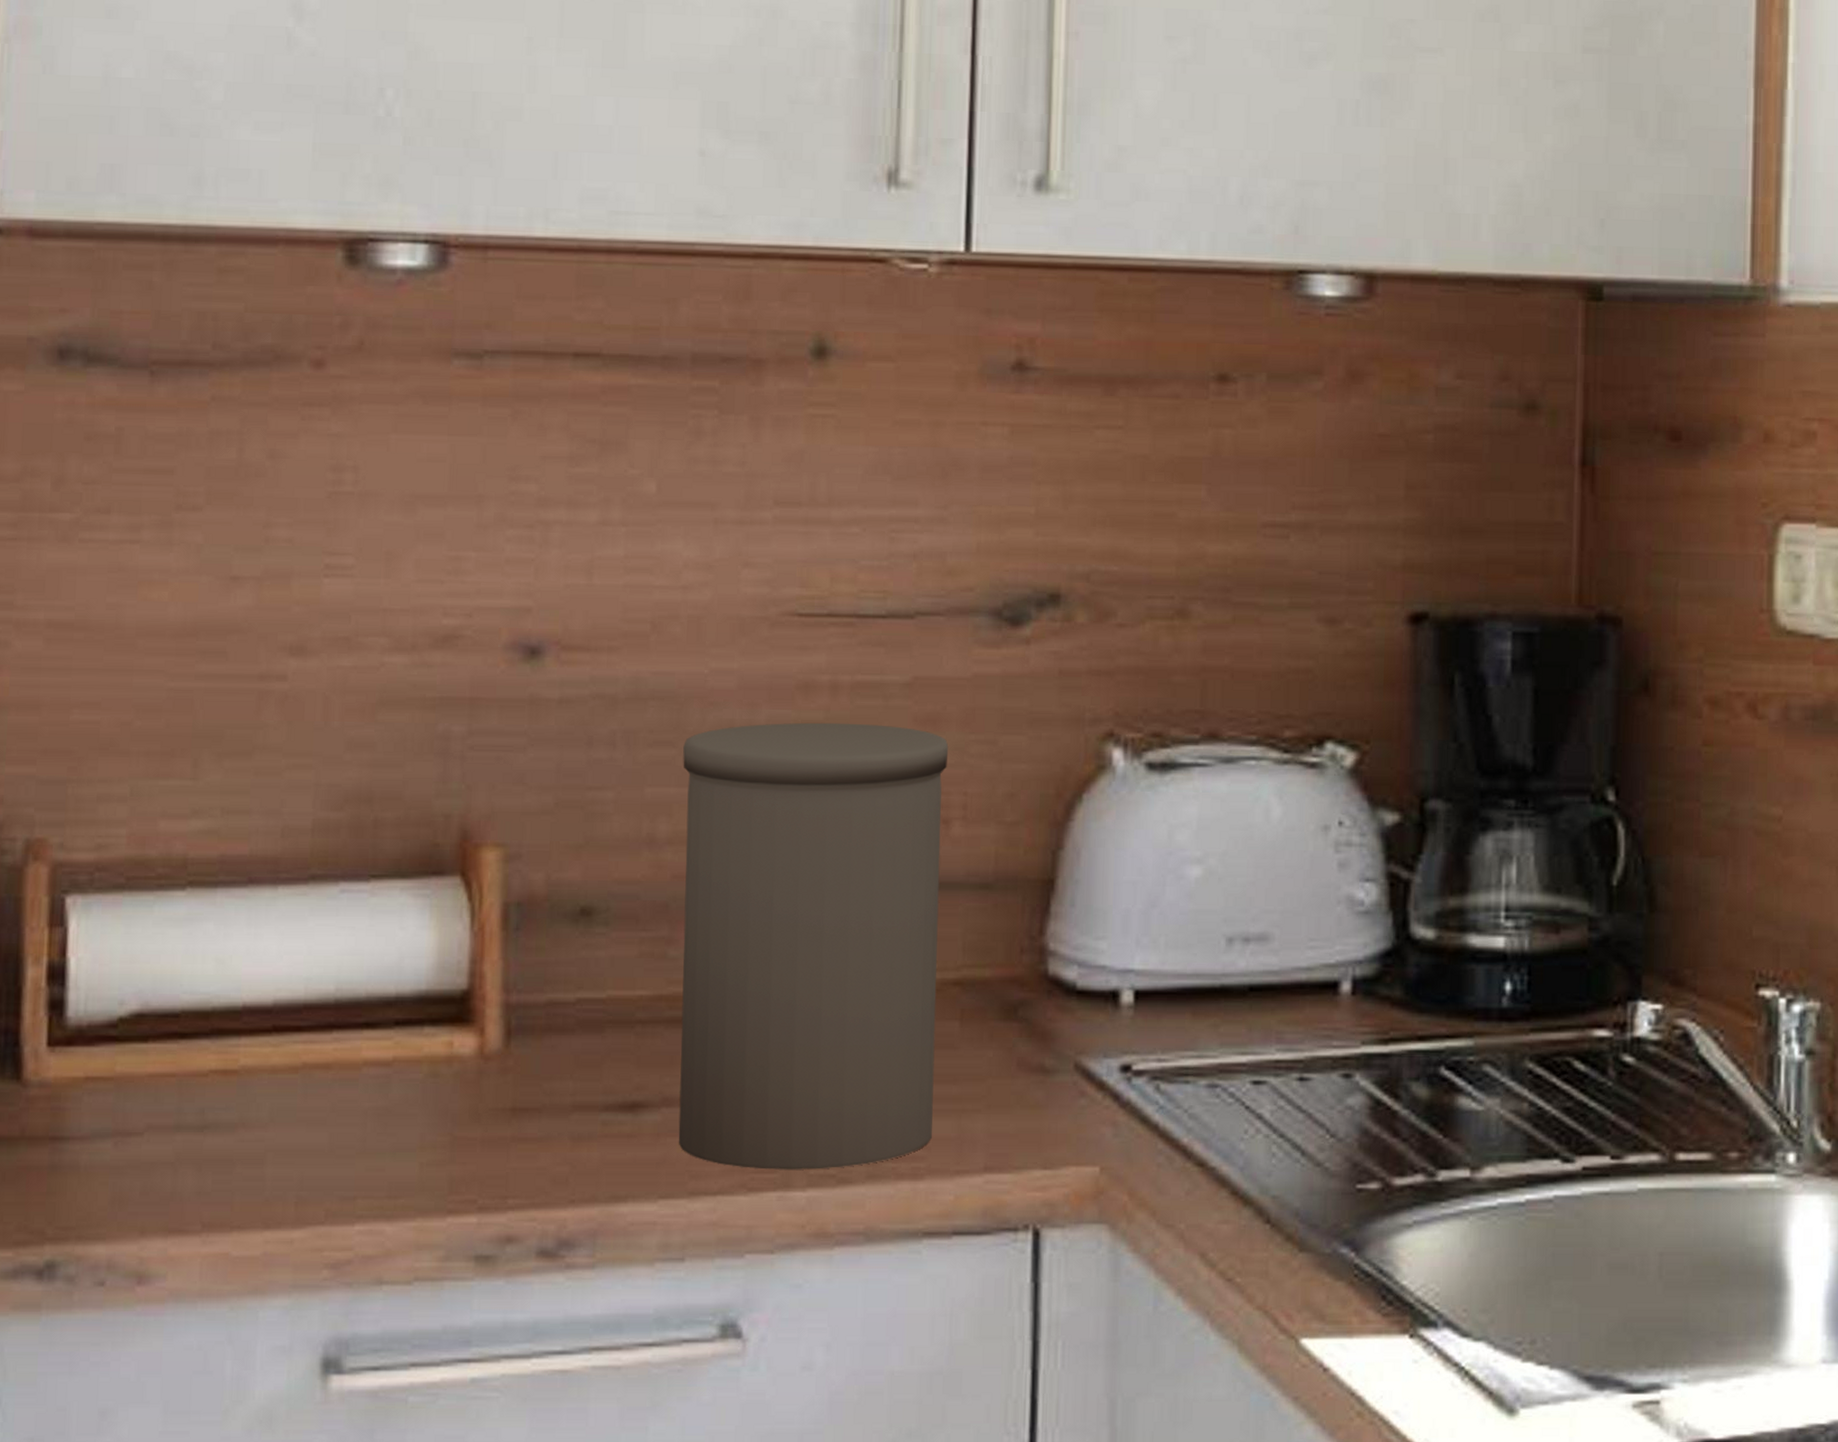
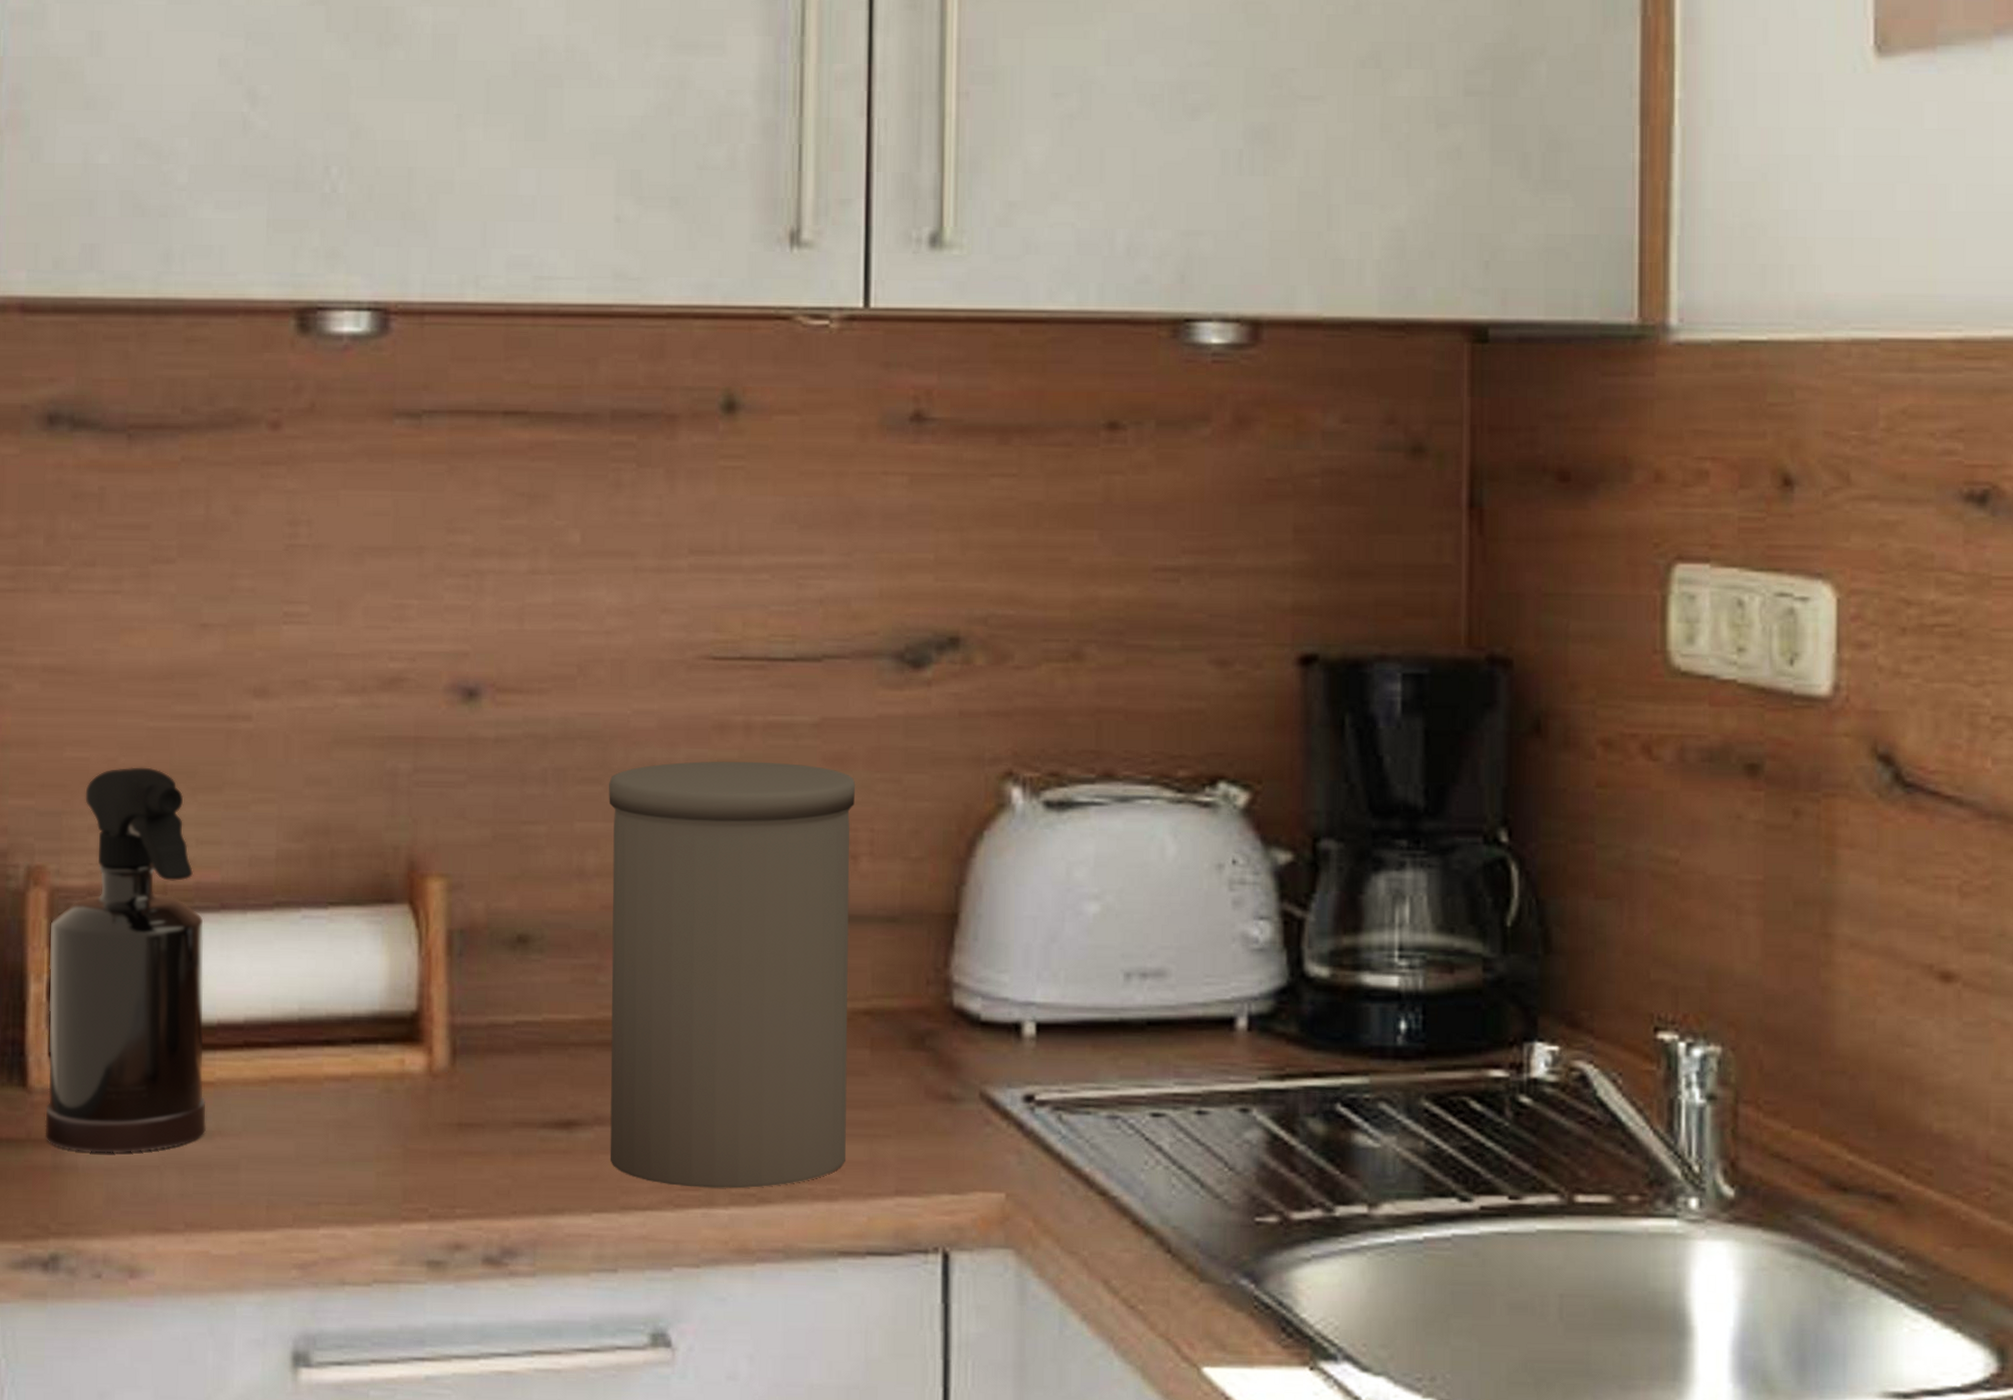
spray bottle: none [42,731,229,1150] -> present [45,767,206,1153]

